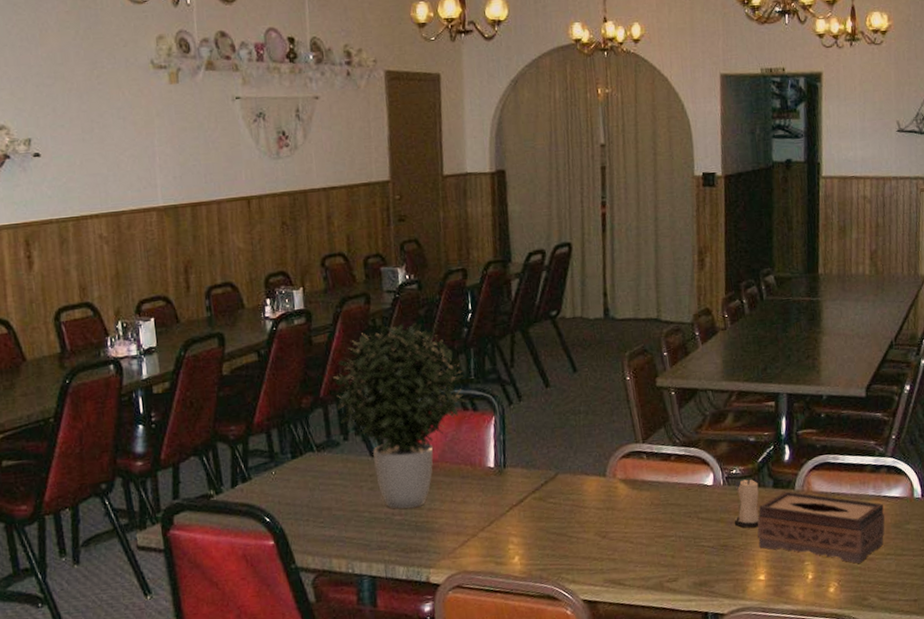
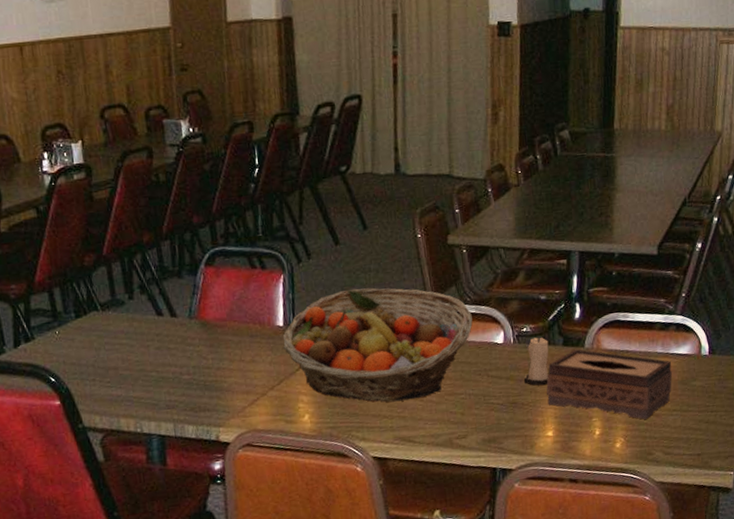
potted plant: present [333,322,467,510] -> none [116,177,255,369]
fruit basket: none [493,429,682,544] -> present [282,287,473,402]

